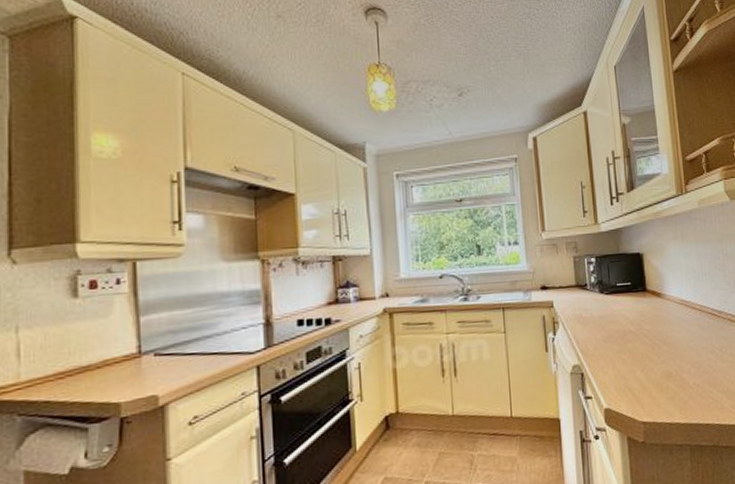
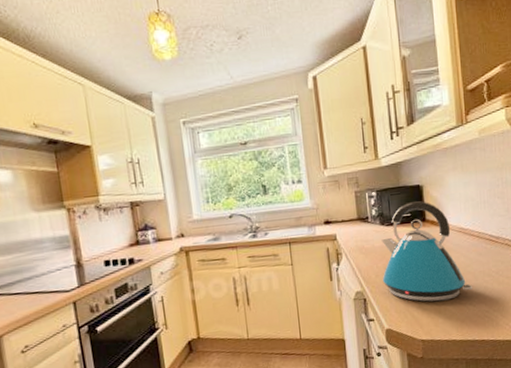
kettle: none [600,270,696,379] -> present [381,201,473,302]

